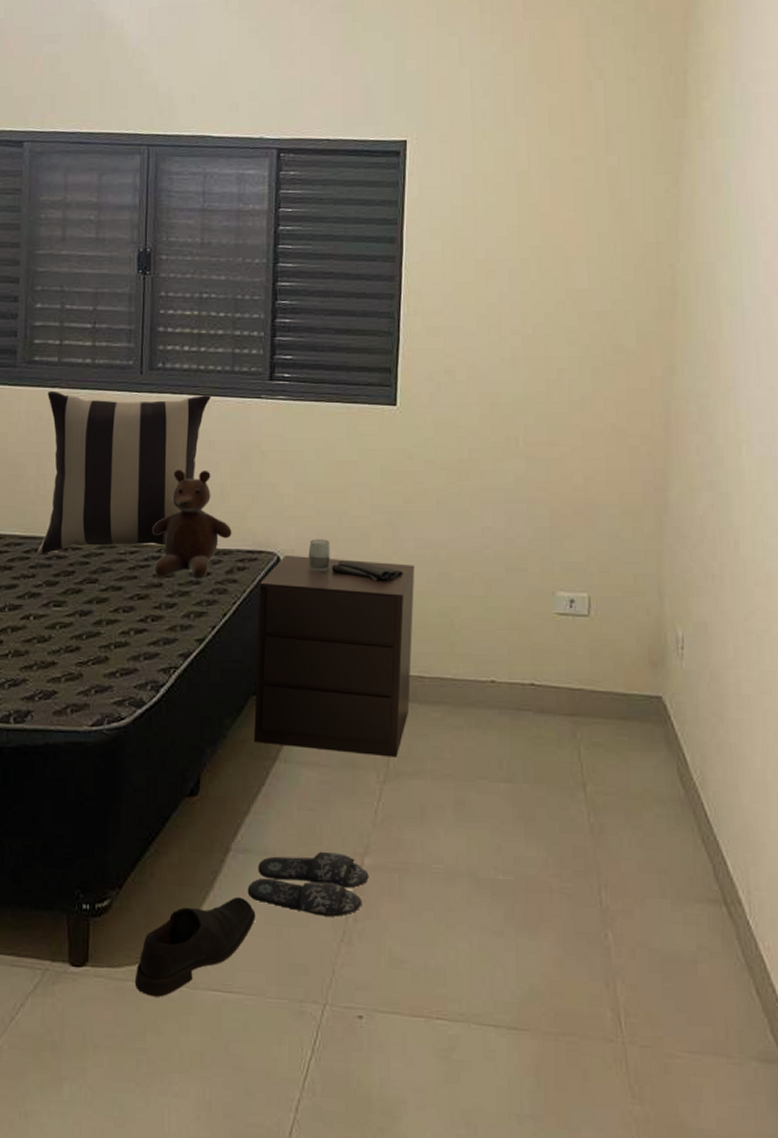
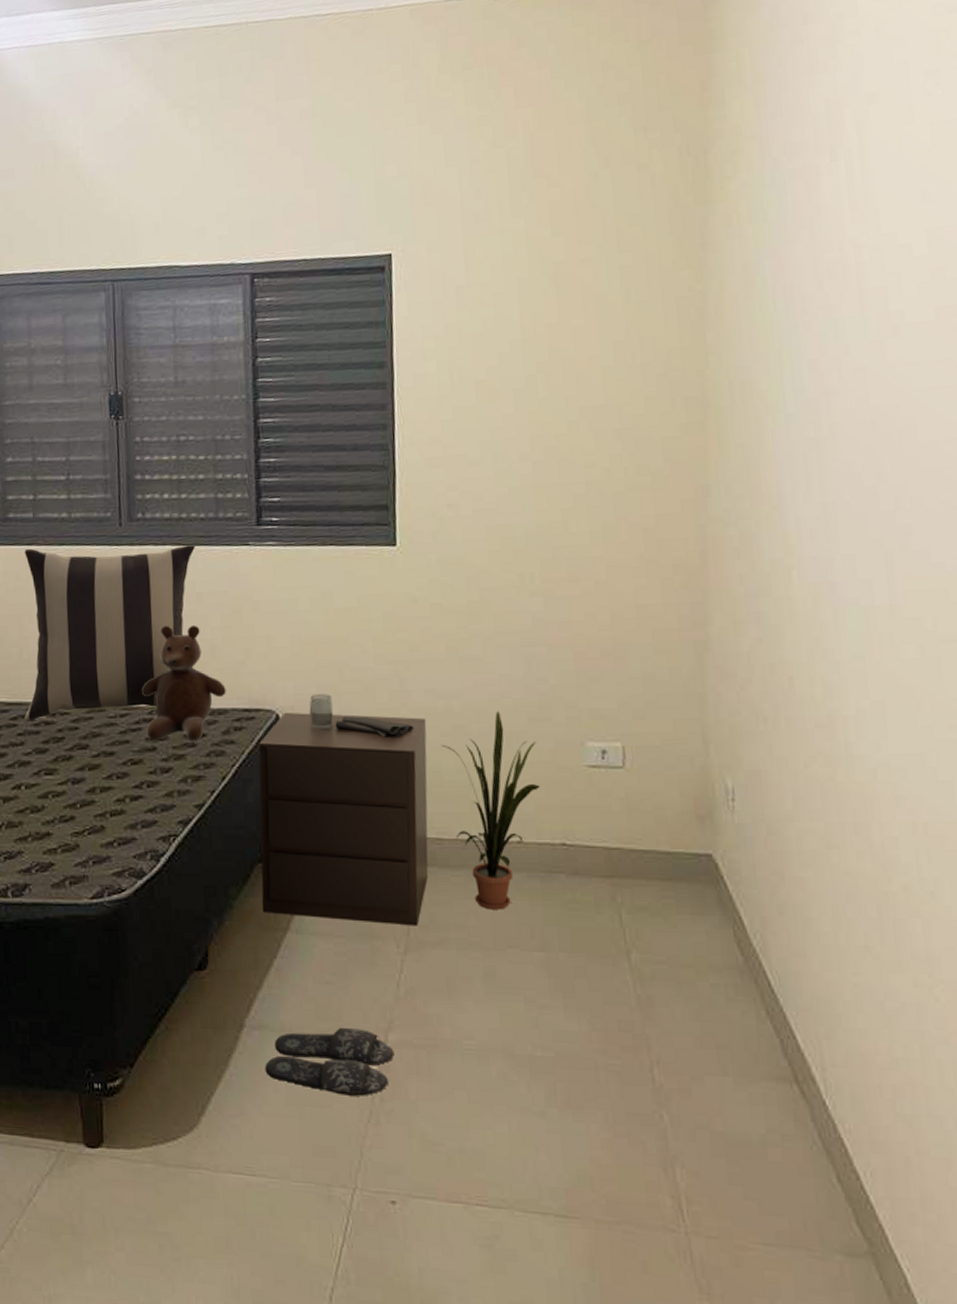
shoe: present [134,896,256,997] -> none [152,1075,275,1180]
house plant: none [427,561,514,744] -> present [441,711,540,910]

